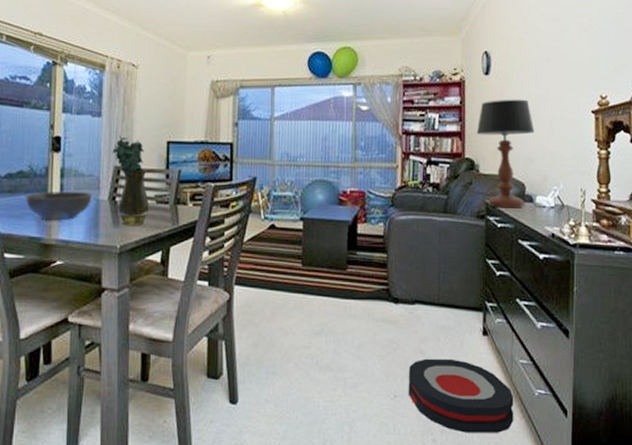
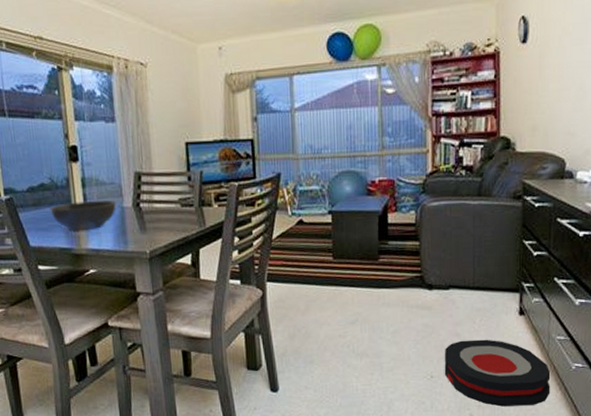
vase: present [112,135,150,226] -> none [130,140,175,231]
table lamp: present [476,99,535,208] -> none [512,67,577,187]

